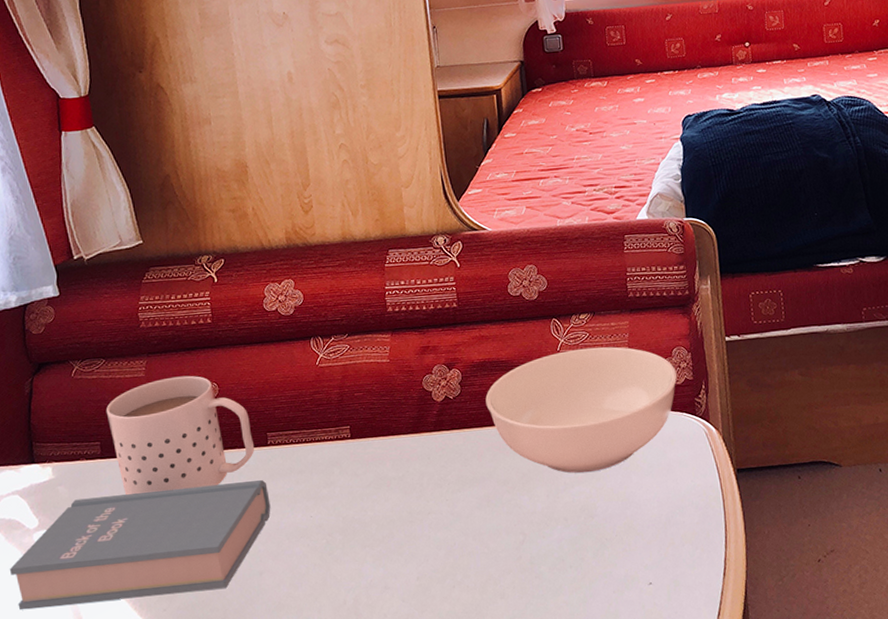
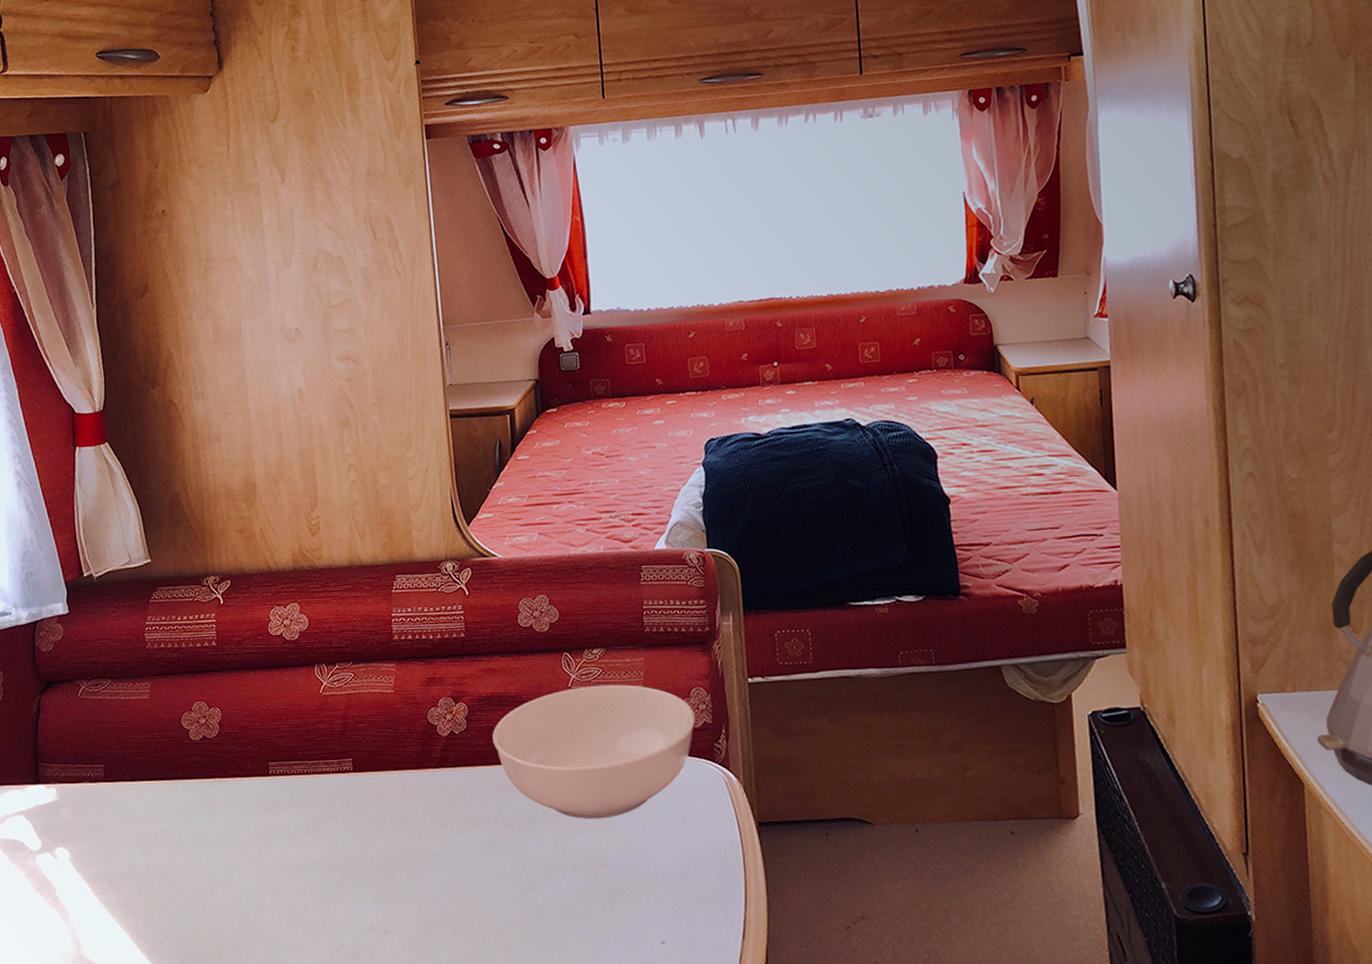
book: present [9,480,271,611] -> none [12,811,271,934]
mug: present [105,375,255,496] -> none [110,699,256,821]

